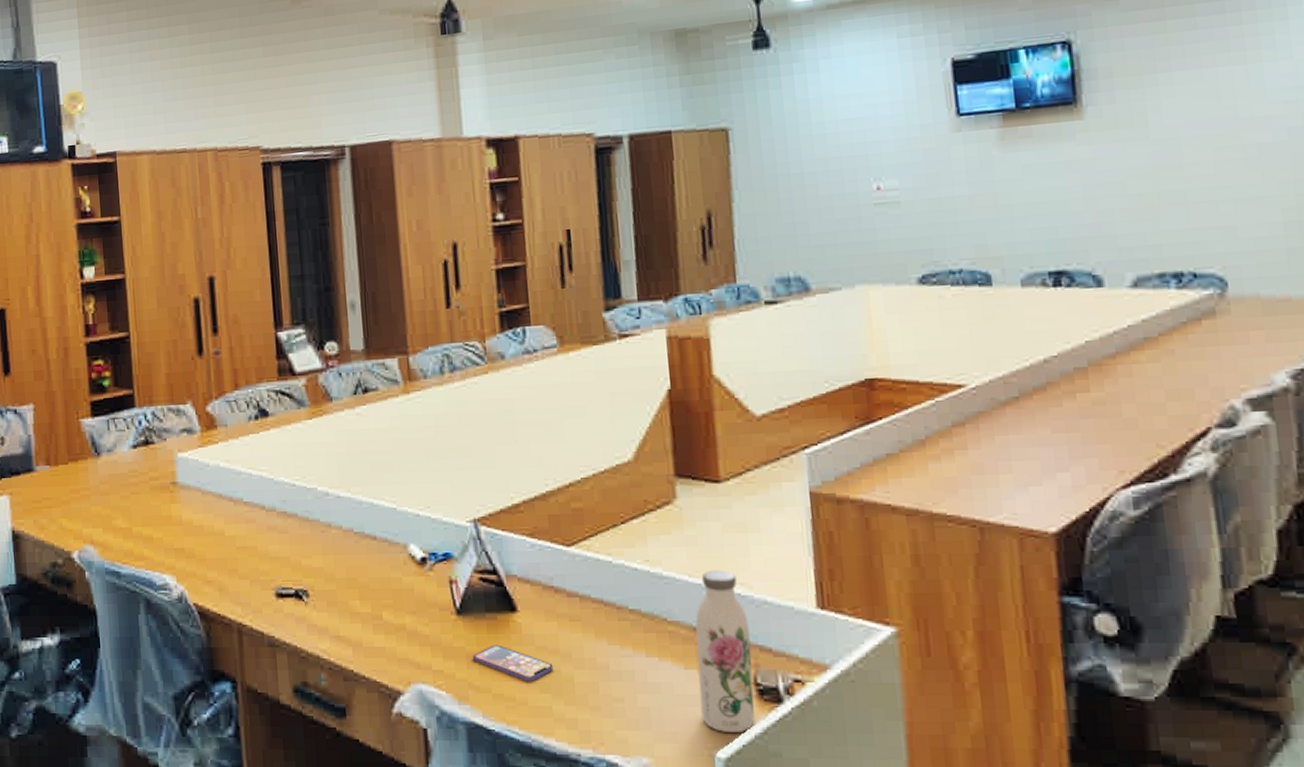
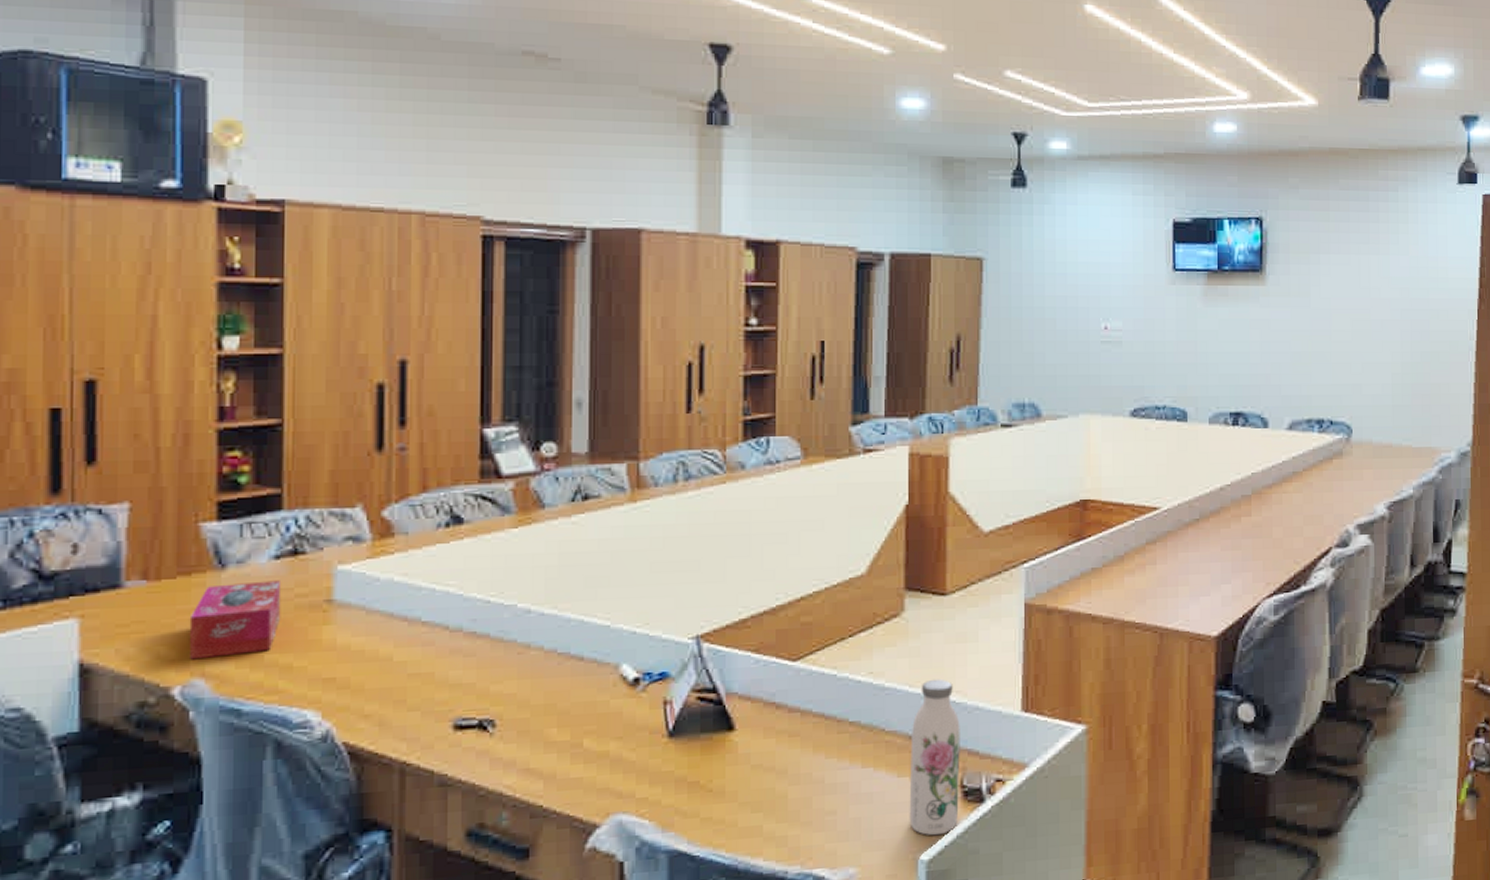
tissue box: none [79,466,141,530] -> present [189,580,282,660]
smartphone: present [473,645,554,682] -> none [682,766,768,803]

